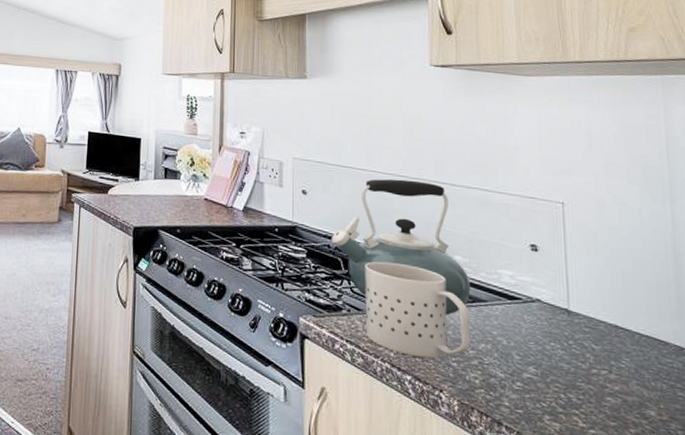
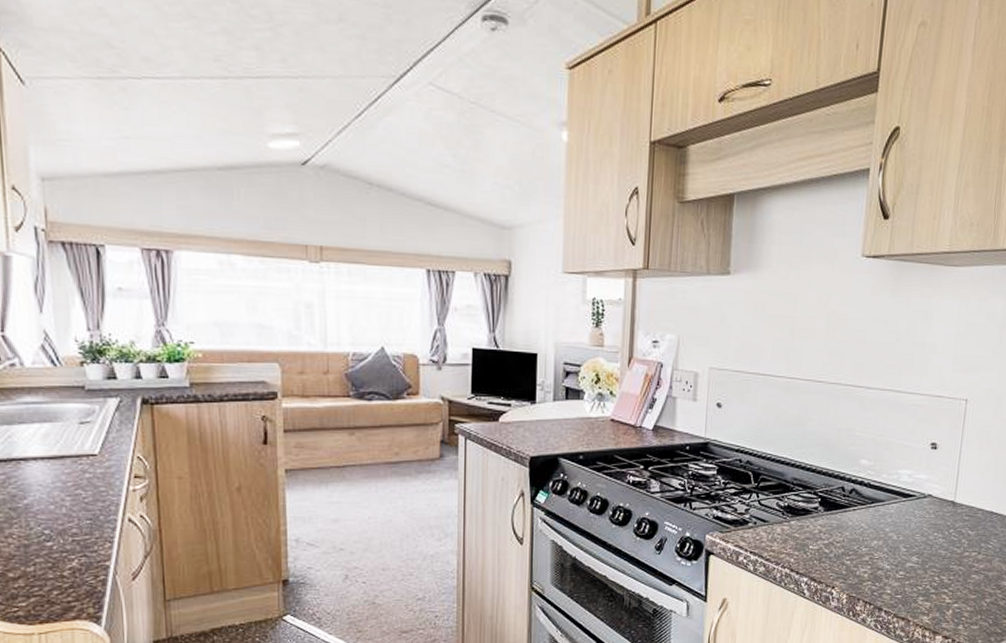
kettle: present [331,179,471,315] -> none [743,385,872,518]
mug: present [365,261,471,359] -> none [769,471,868,560]

